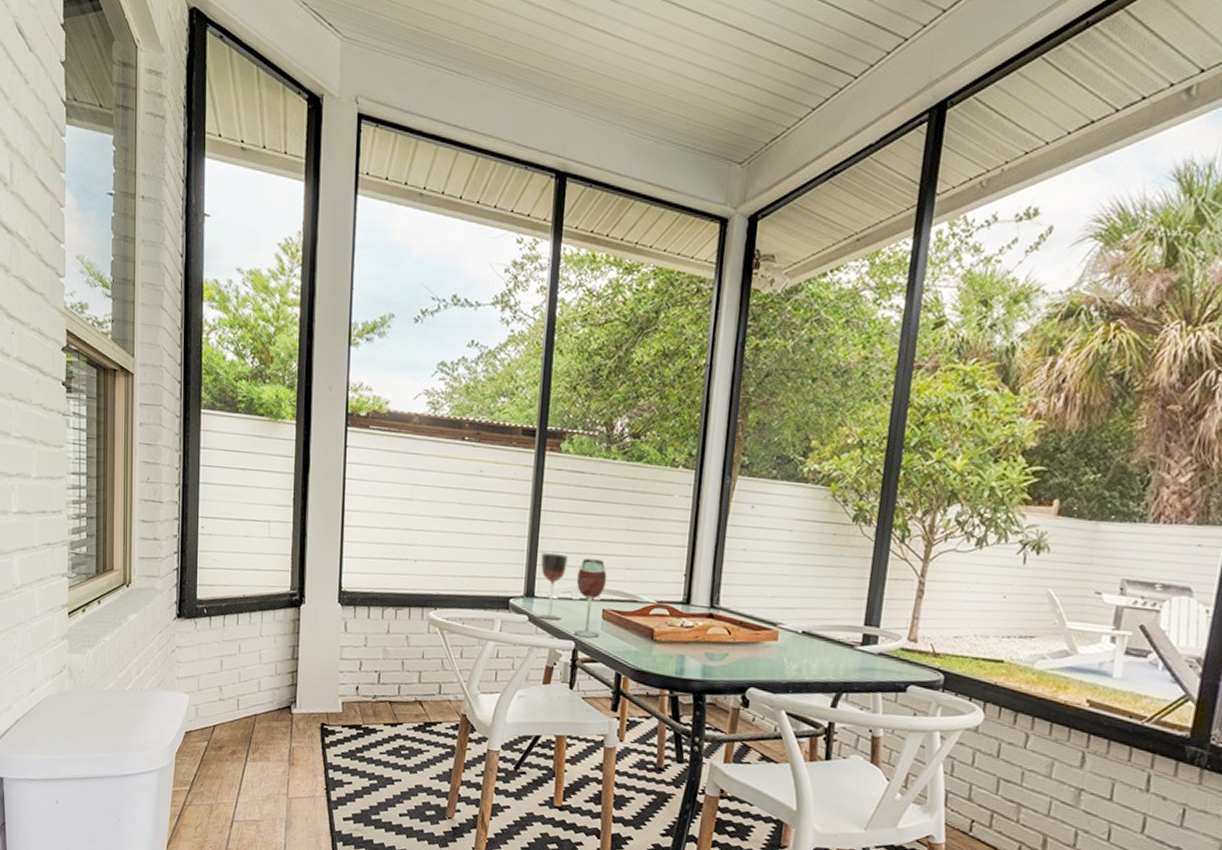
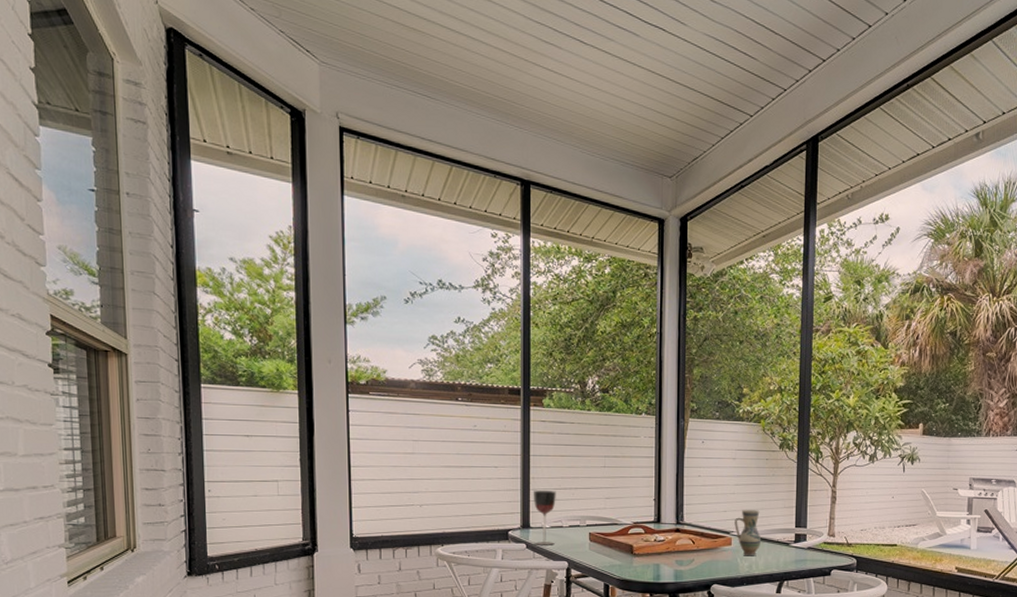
wineglass: present [575,558,607,638] -> none [565,492,591,557]
pitcher: none [784,597,819,657] -> present [735,510,762,555]

